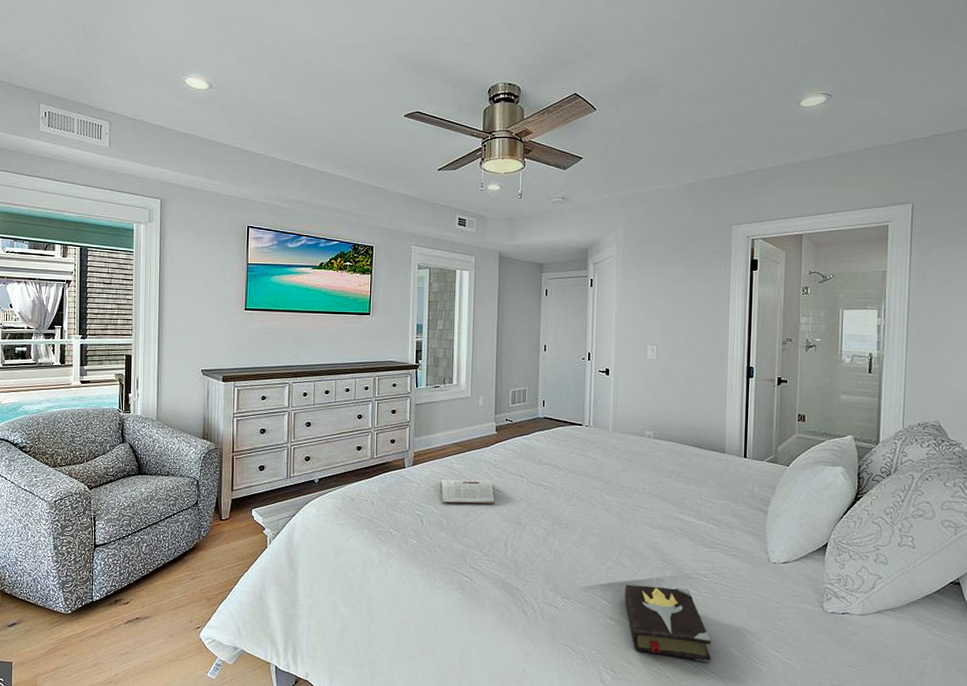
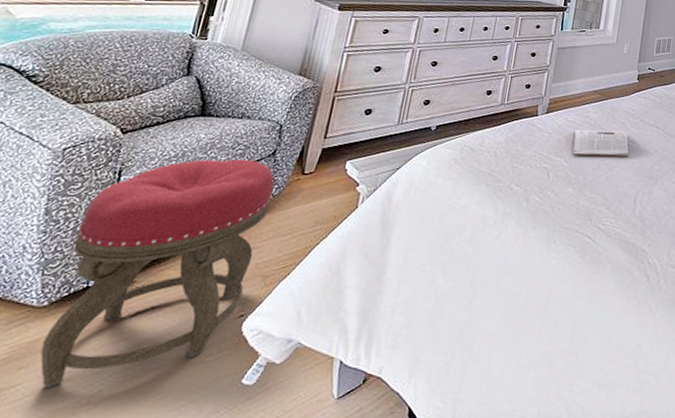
stool: none [74,508,202,669] -> present [40,159,274,387]

